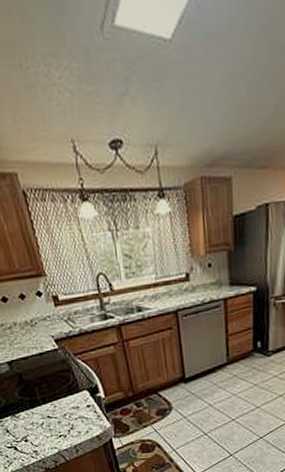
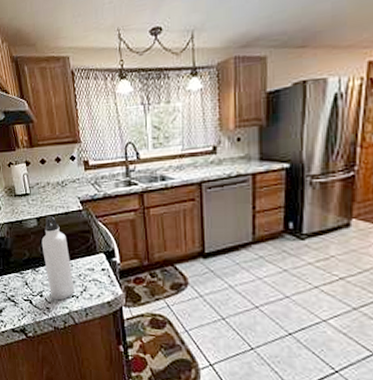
water bottle: none [17,358,62,443] -> present [41,216,75,301]

